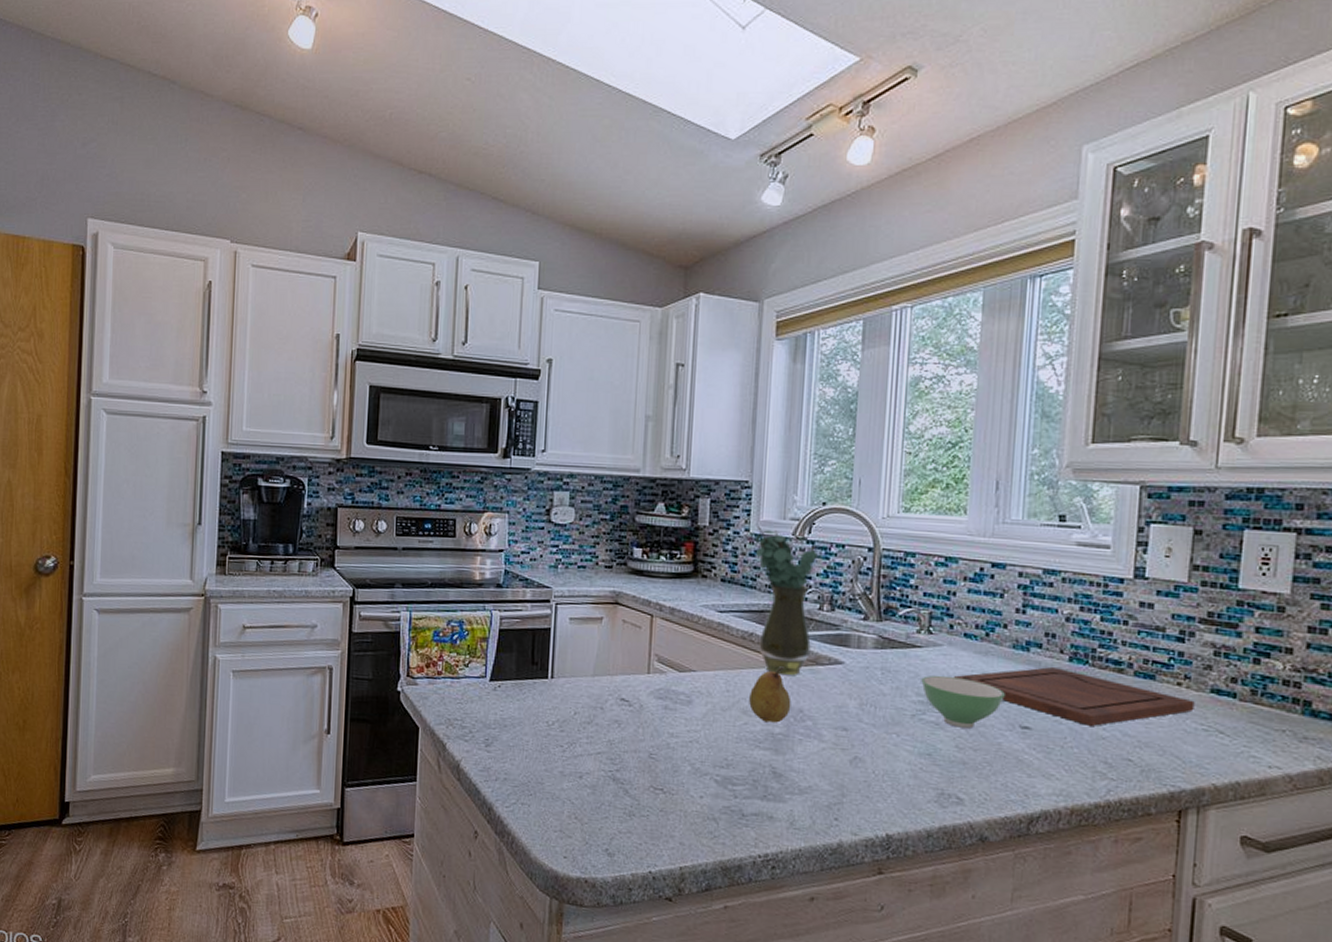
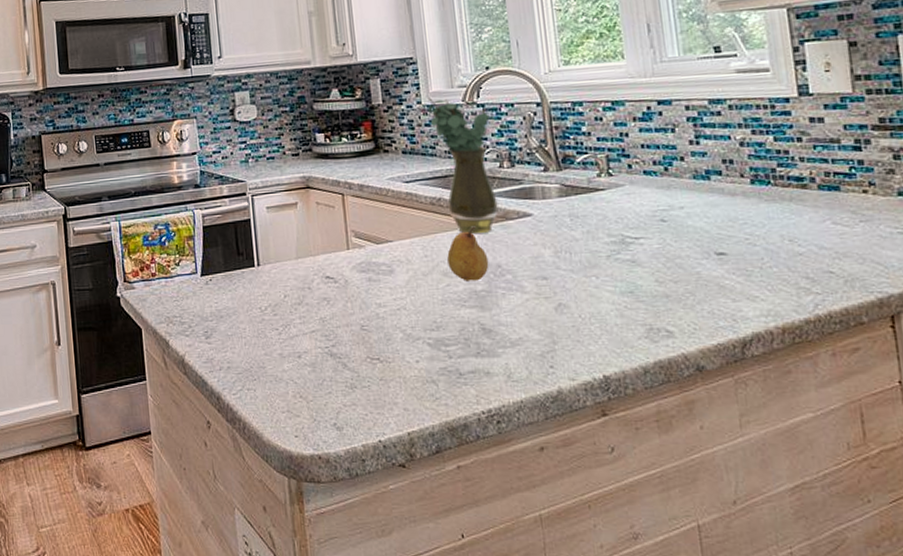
bowl: present [921,675,1007,729] -> none [610,213,696,262]
cutting board: present [953,667,1195,726] -> none [640,192,886,244]

